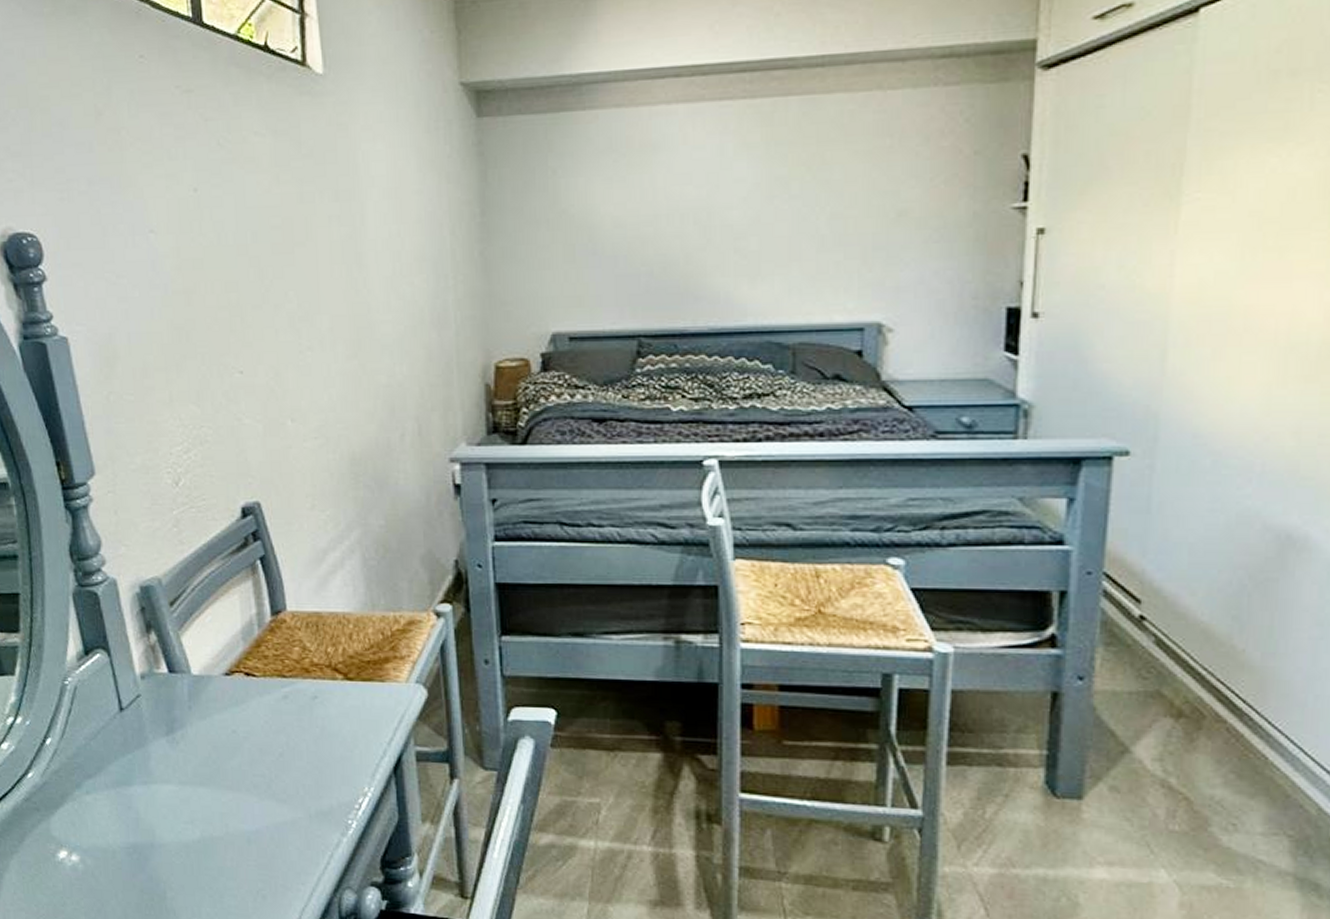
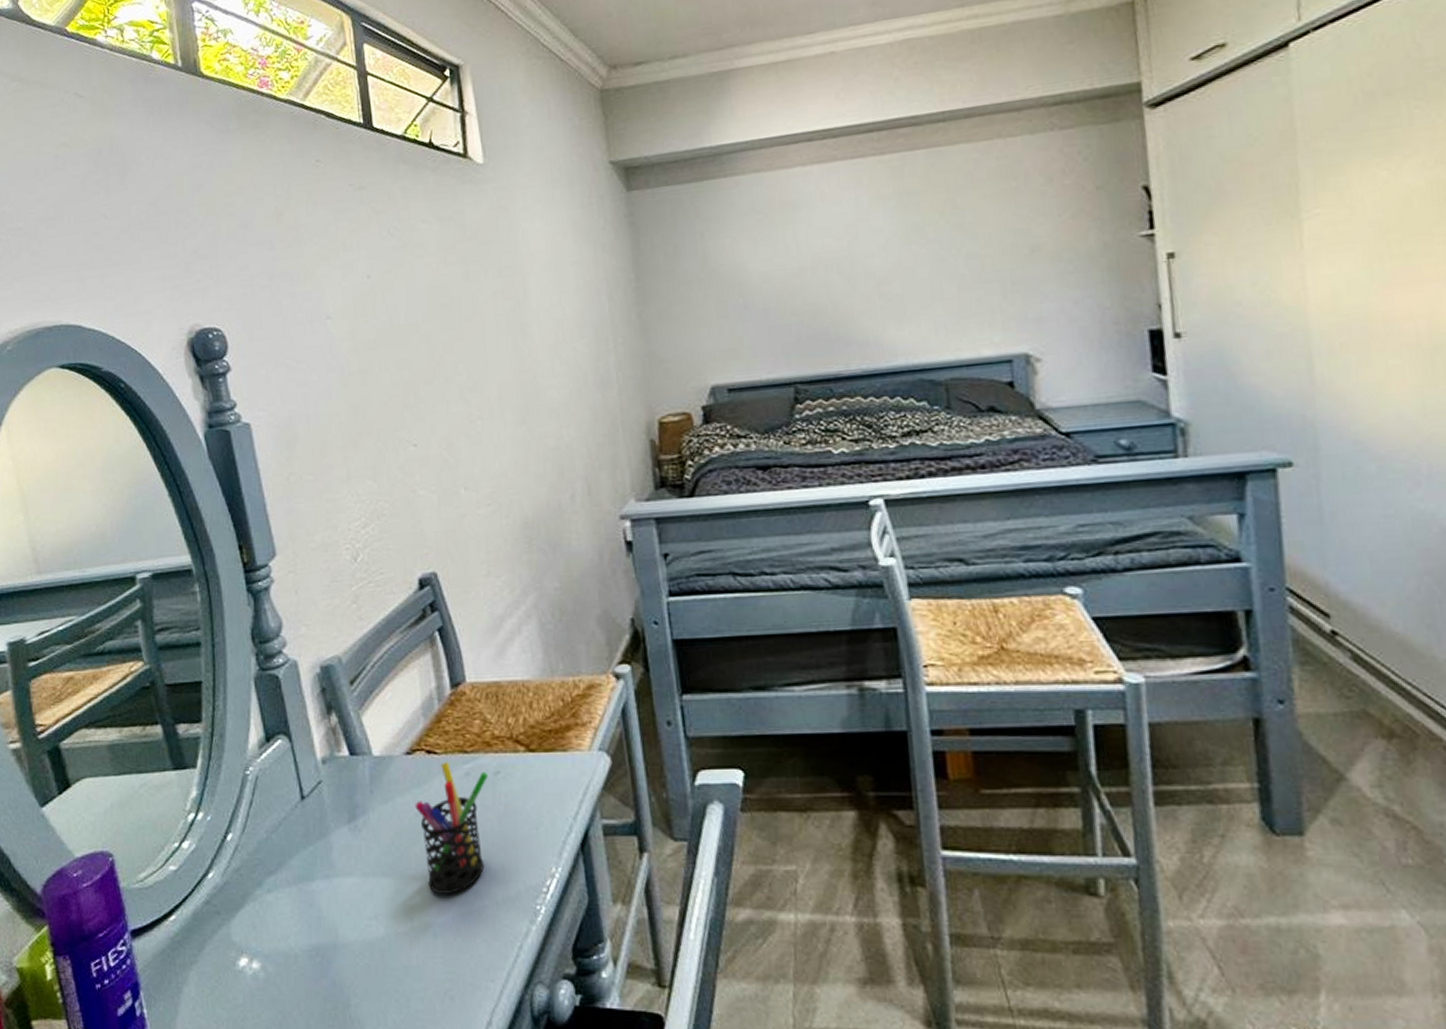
pen holder: none [232,684,305,805] -> present [415,761,488,894]

